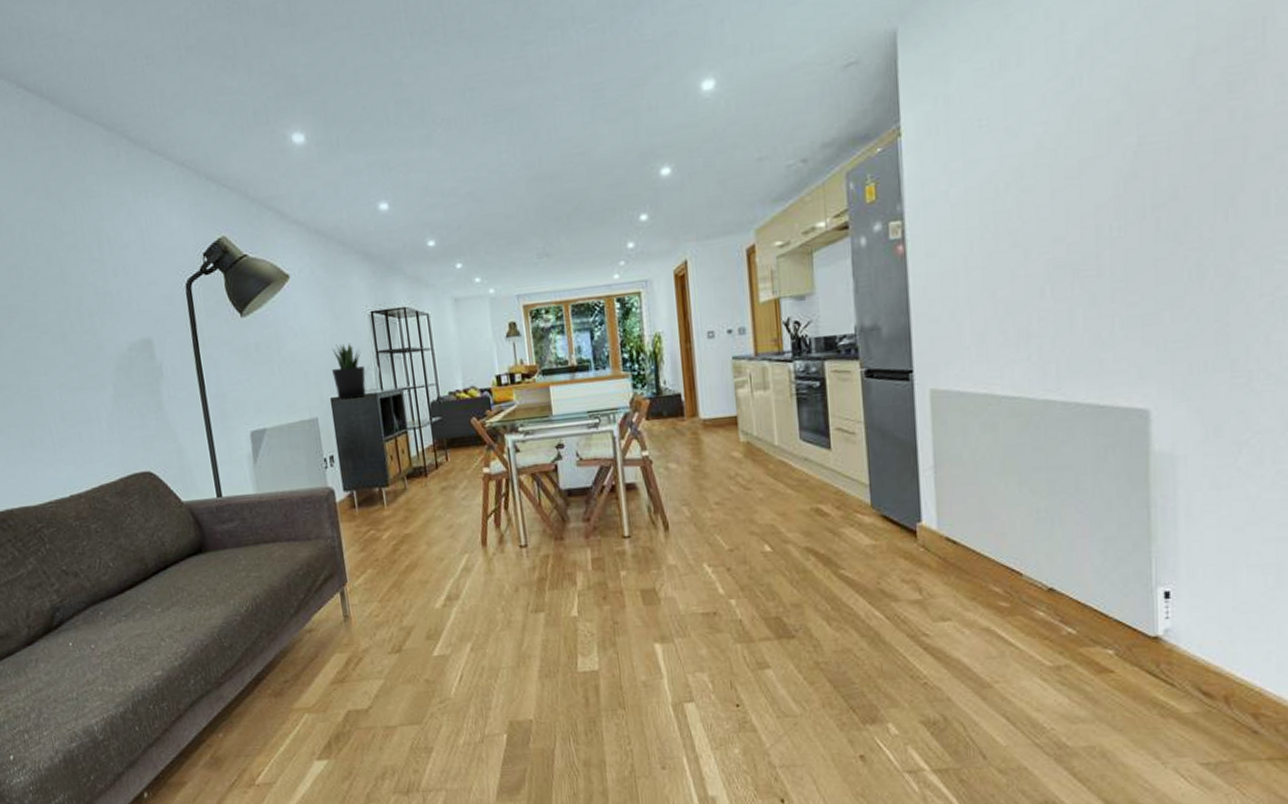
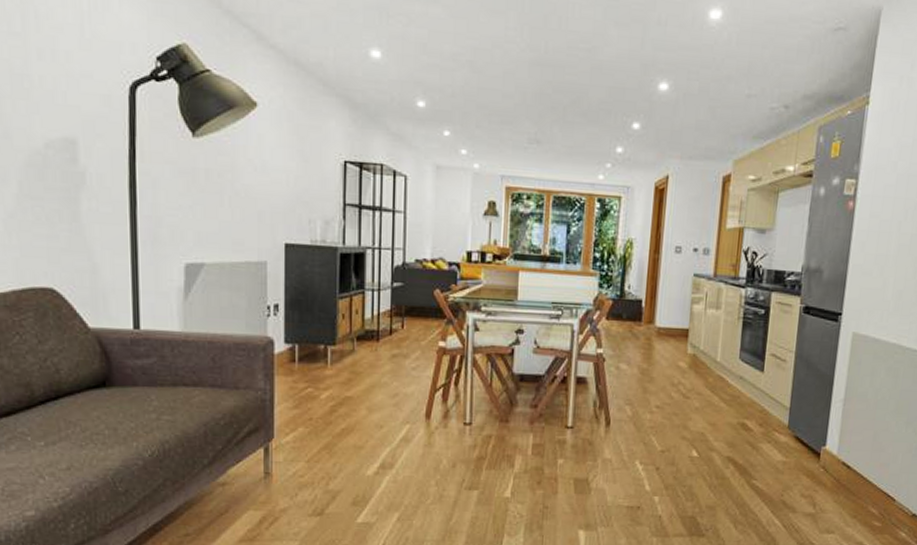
planter: present [332,343,367,400] -> none [291,188,328,249]

